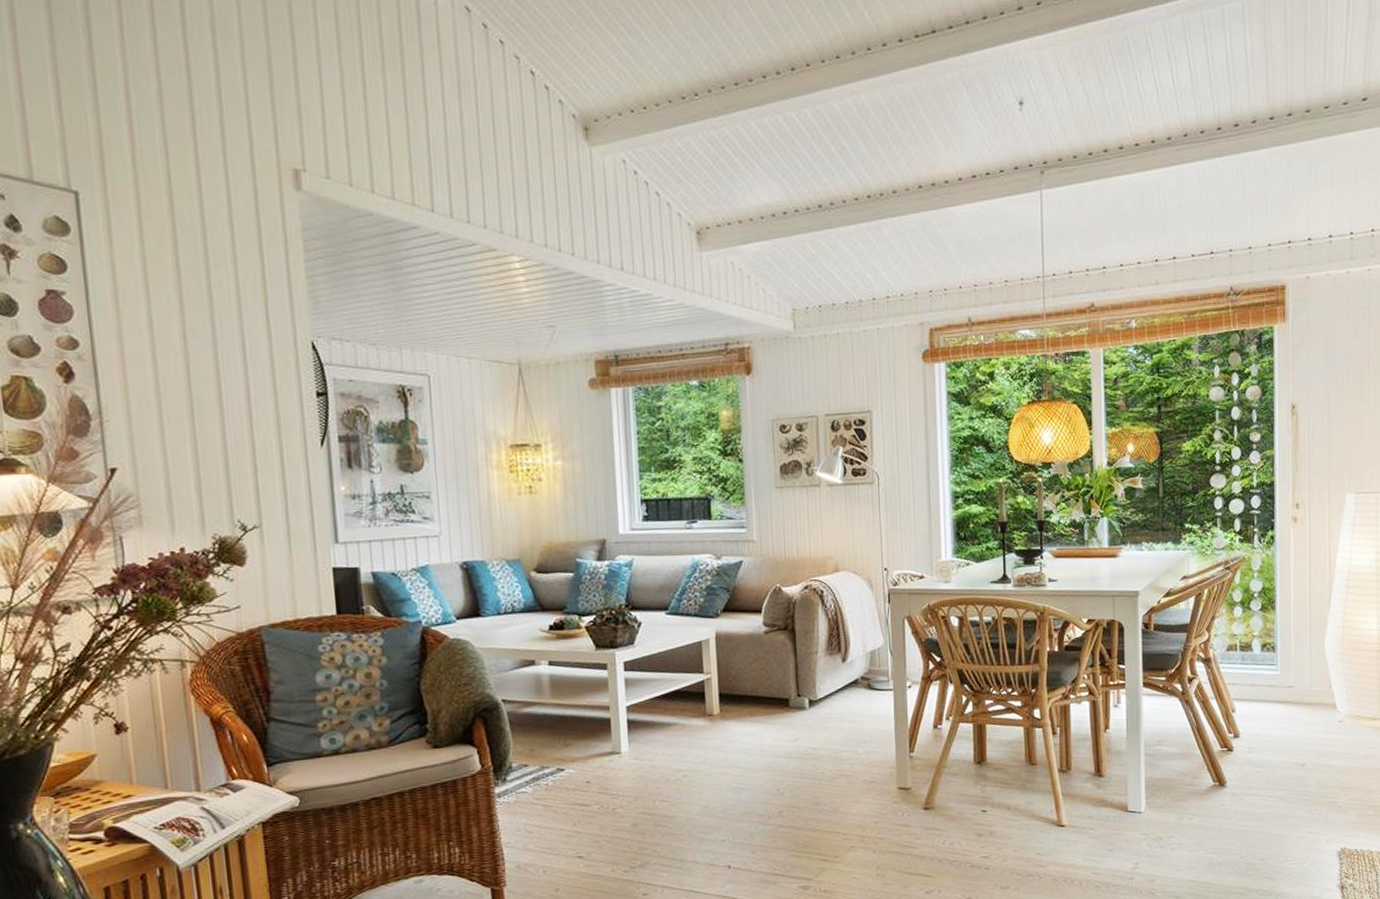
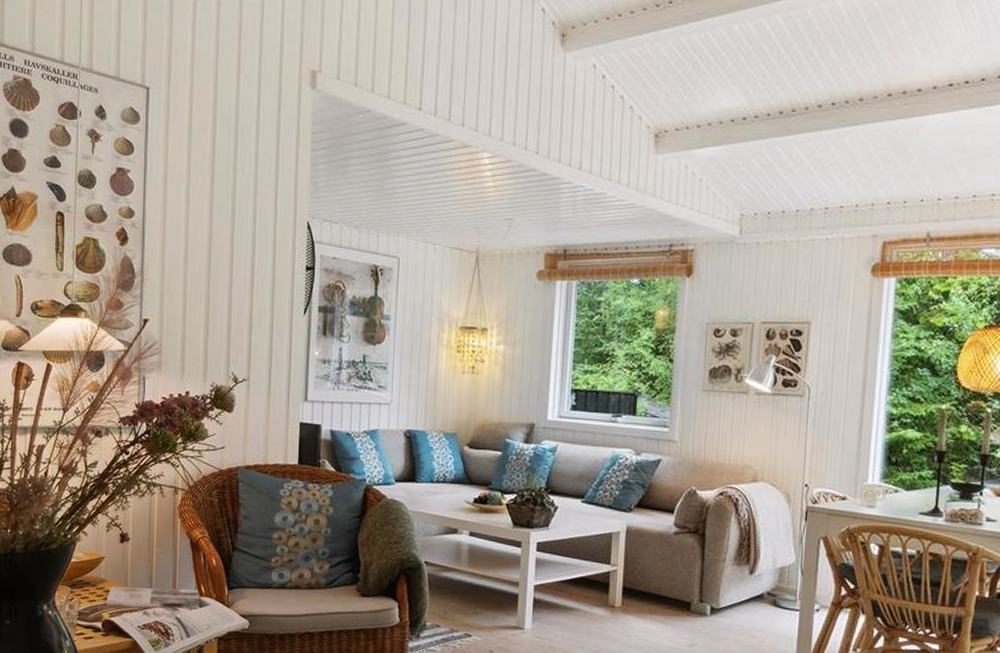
magazine: none [105,773,234,817] -> present [105,586,200,619]

